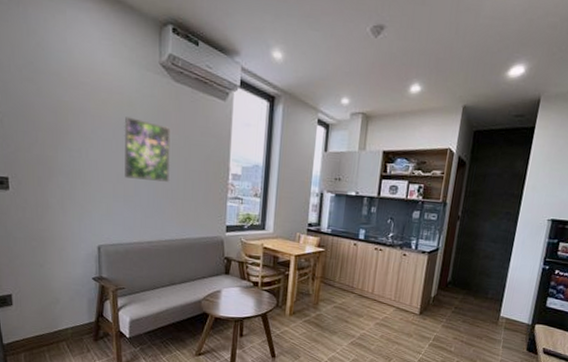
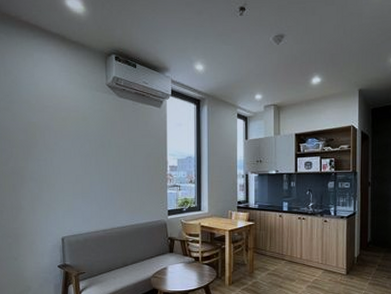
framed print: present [124,117,171,182] -> none [80,129,119,178]

